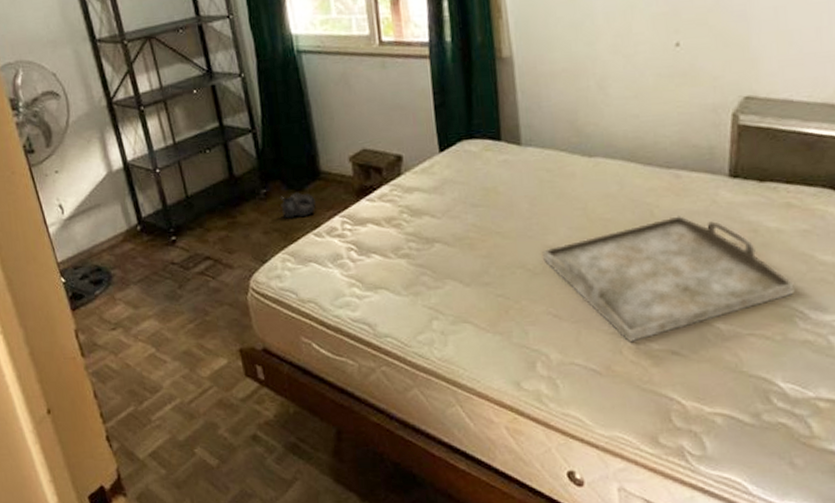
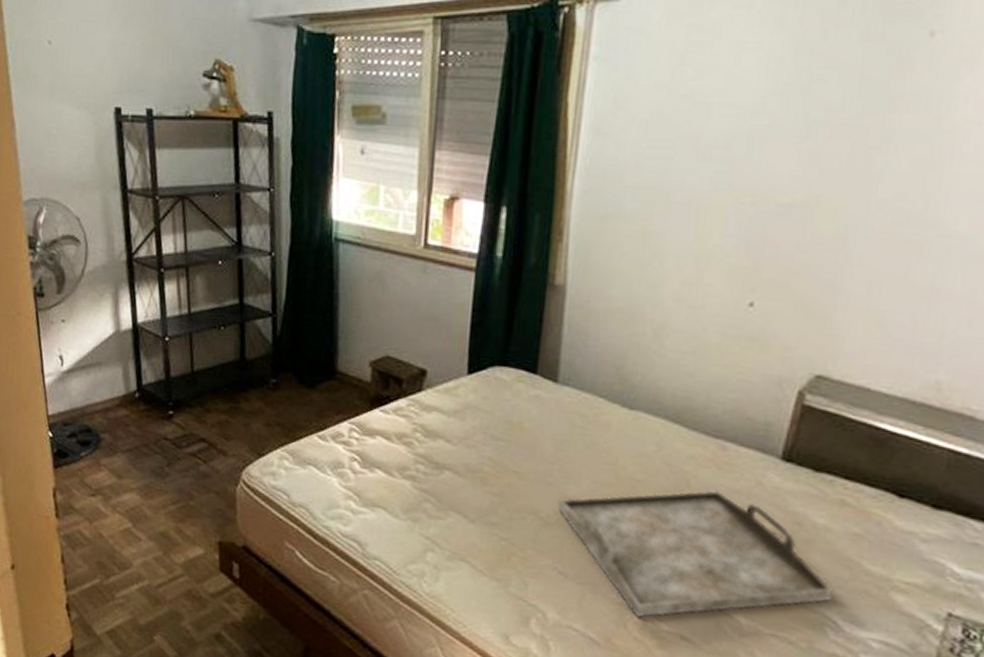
boots: present [281,192,316,219] -> none [288,388,326,416]

